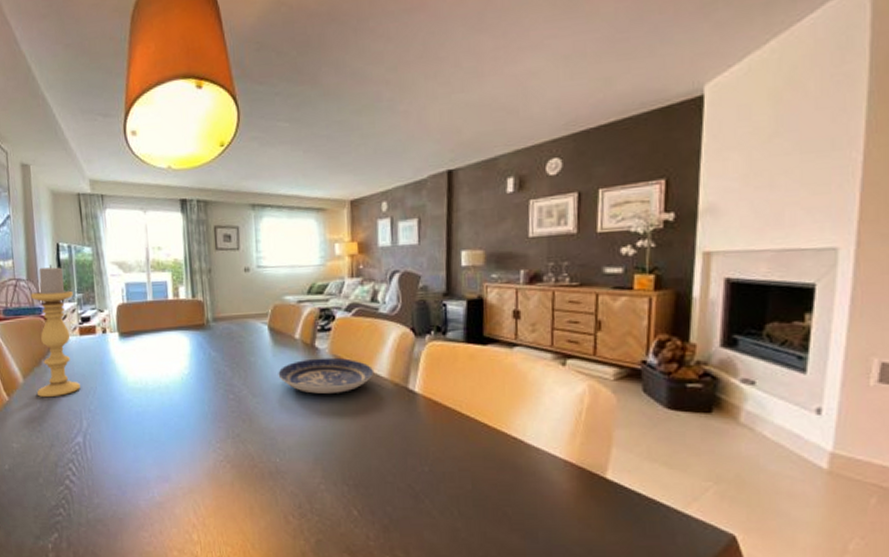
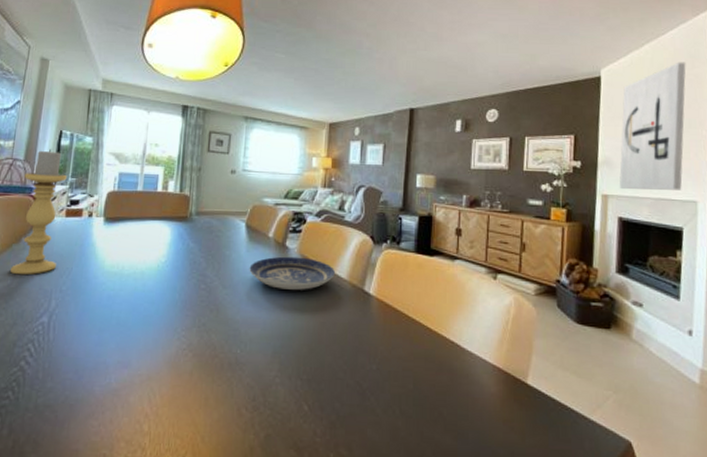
wall art: none [728,57,832,242] -> present [619,62,686,190]

